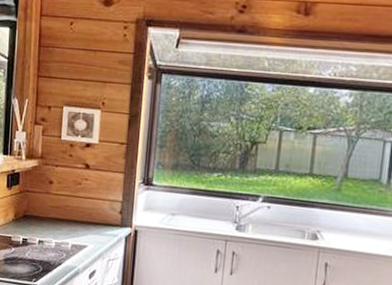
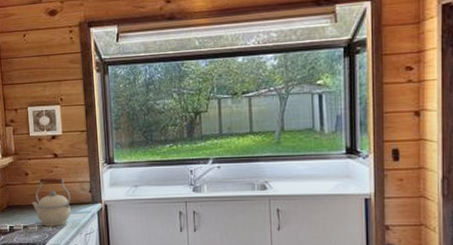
kettle: none [52,188,98,246] -> present [32,177,71,226]

